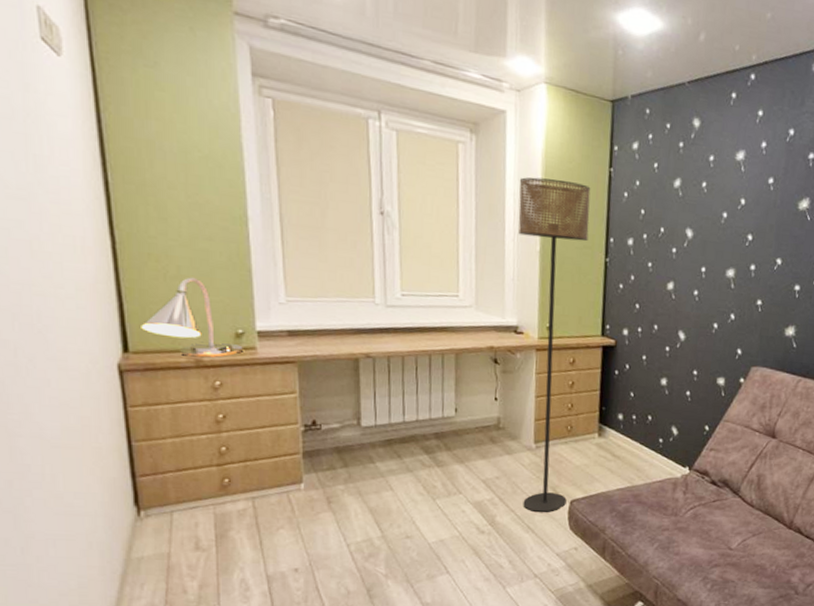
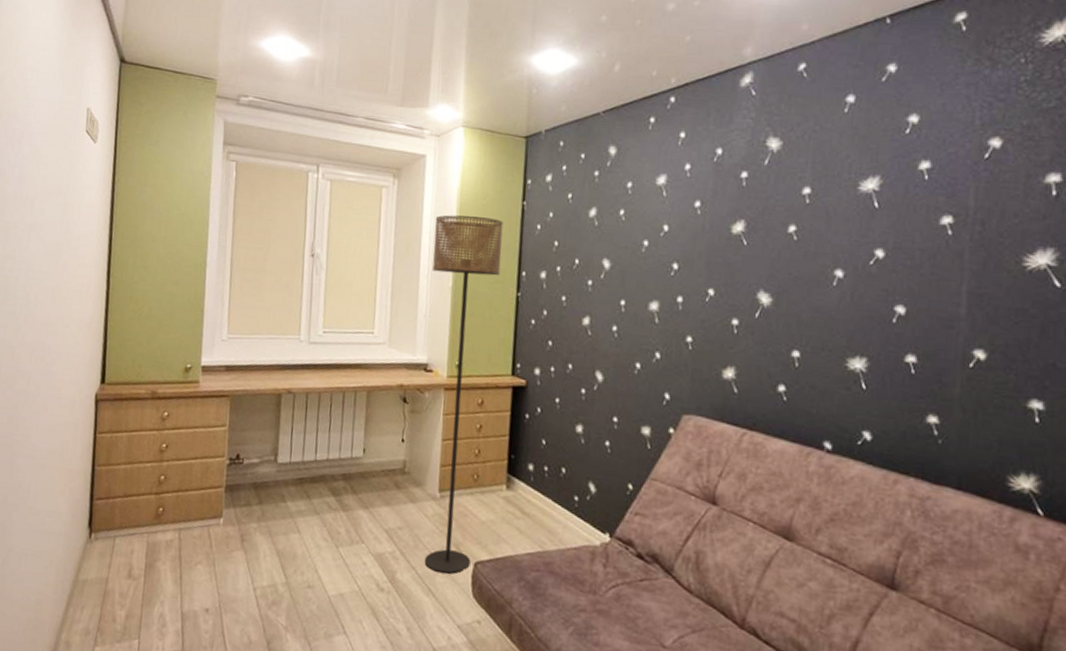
table lamp: present [141,277,243,358] -> none [116,317,189,390]

